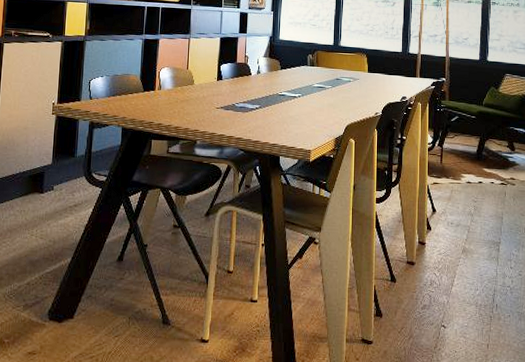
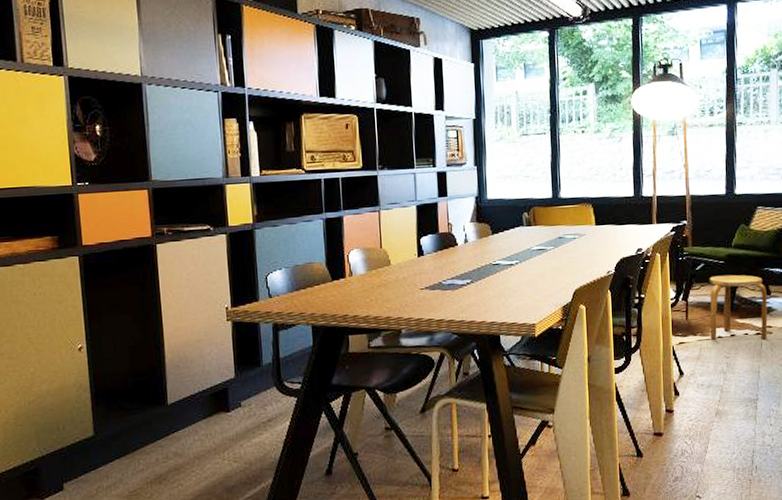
stool: none [460,128,511,190] -> present [709,274,768,340]

